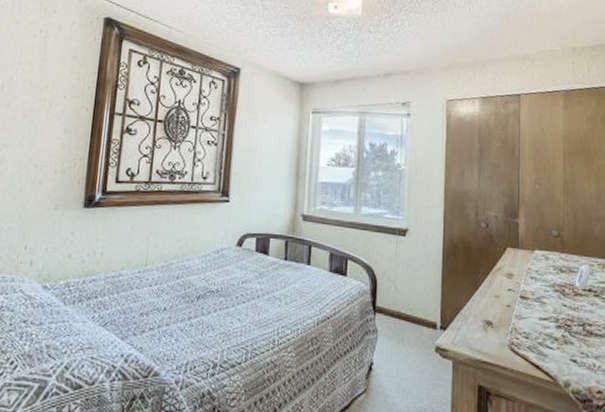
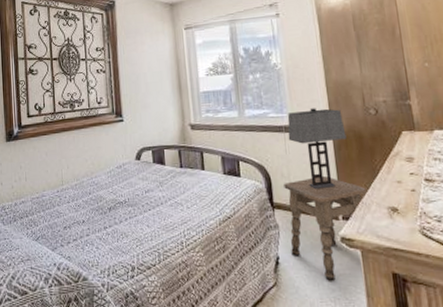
side table: none [386,283,467,390] -> present [284,175,367,281]
table lamp: none [400,214,456,297] -> present [287,108,347,190]

